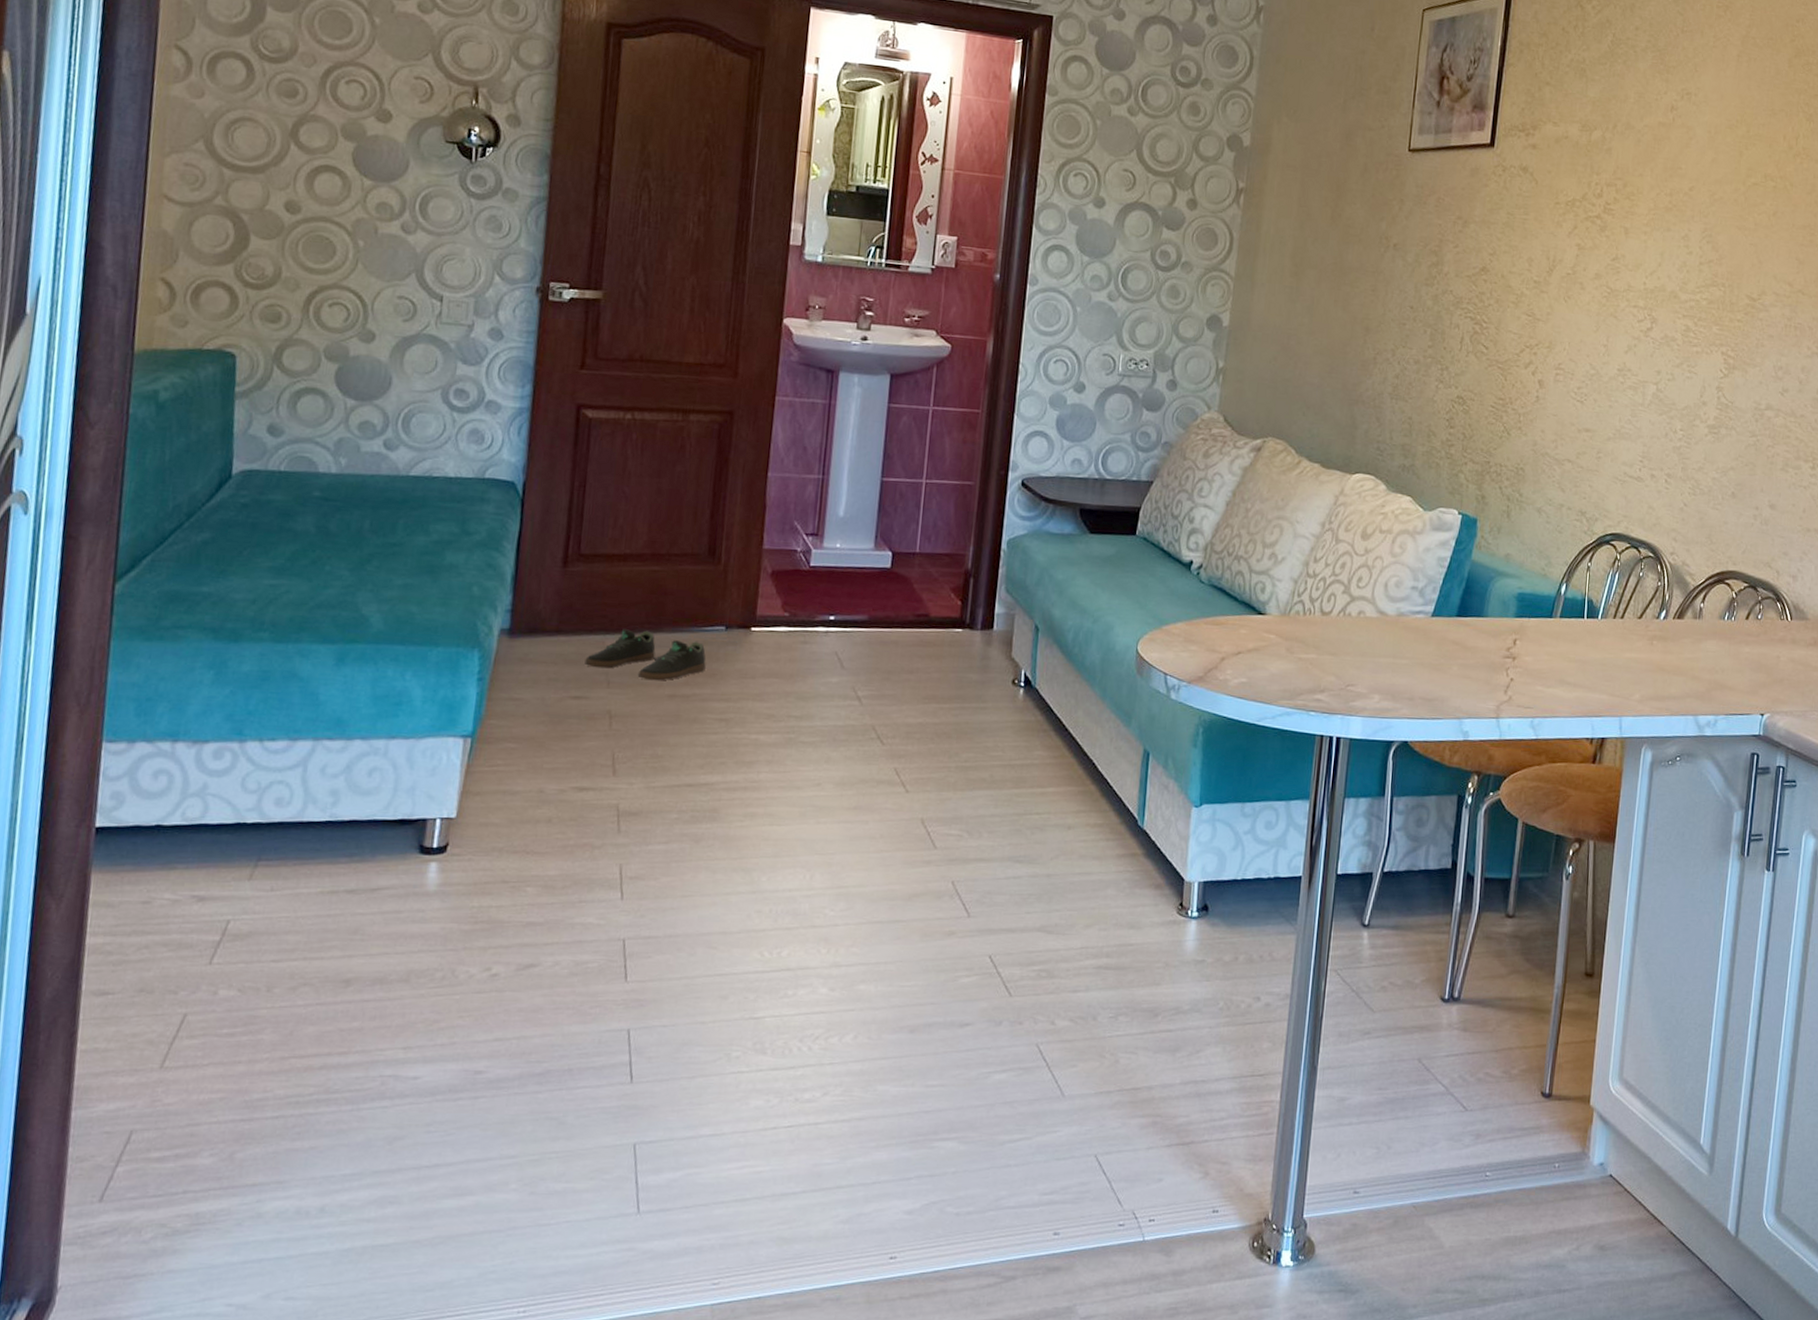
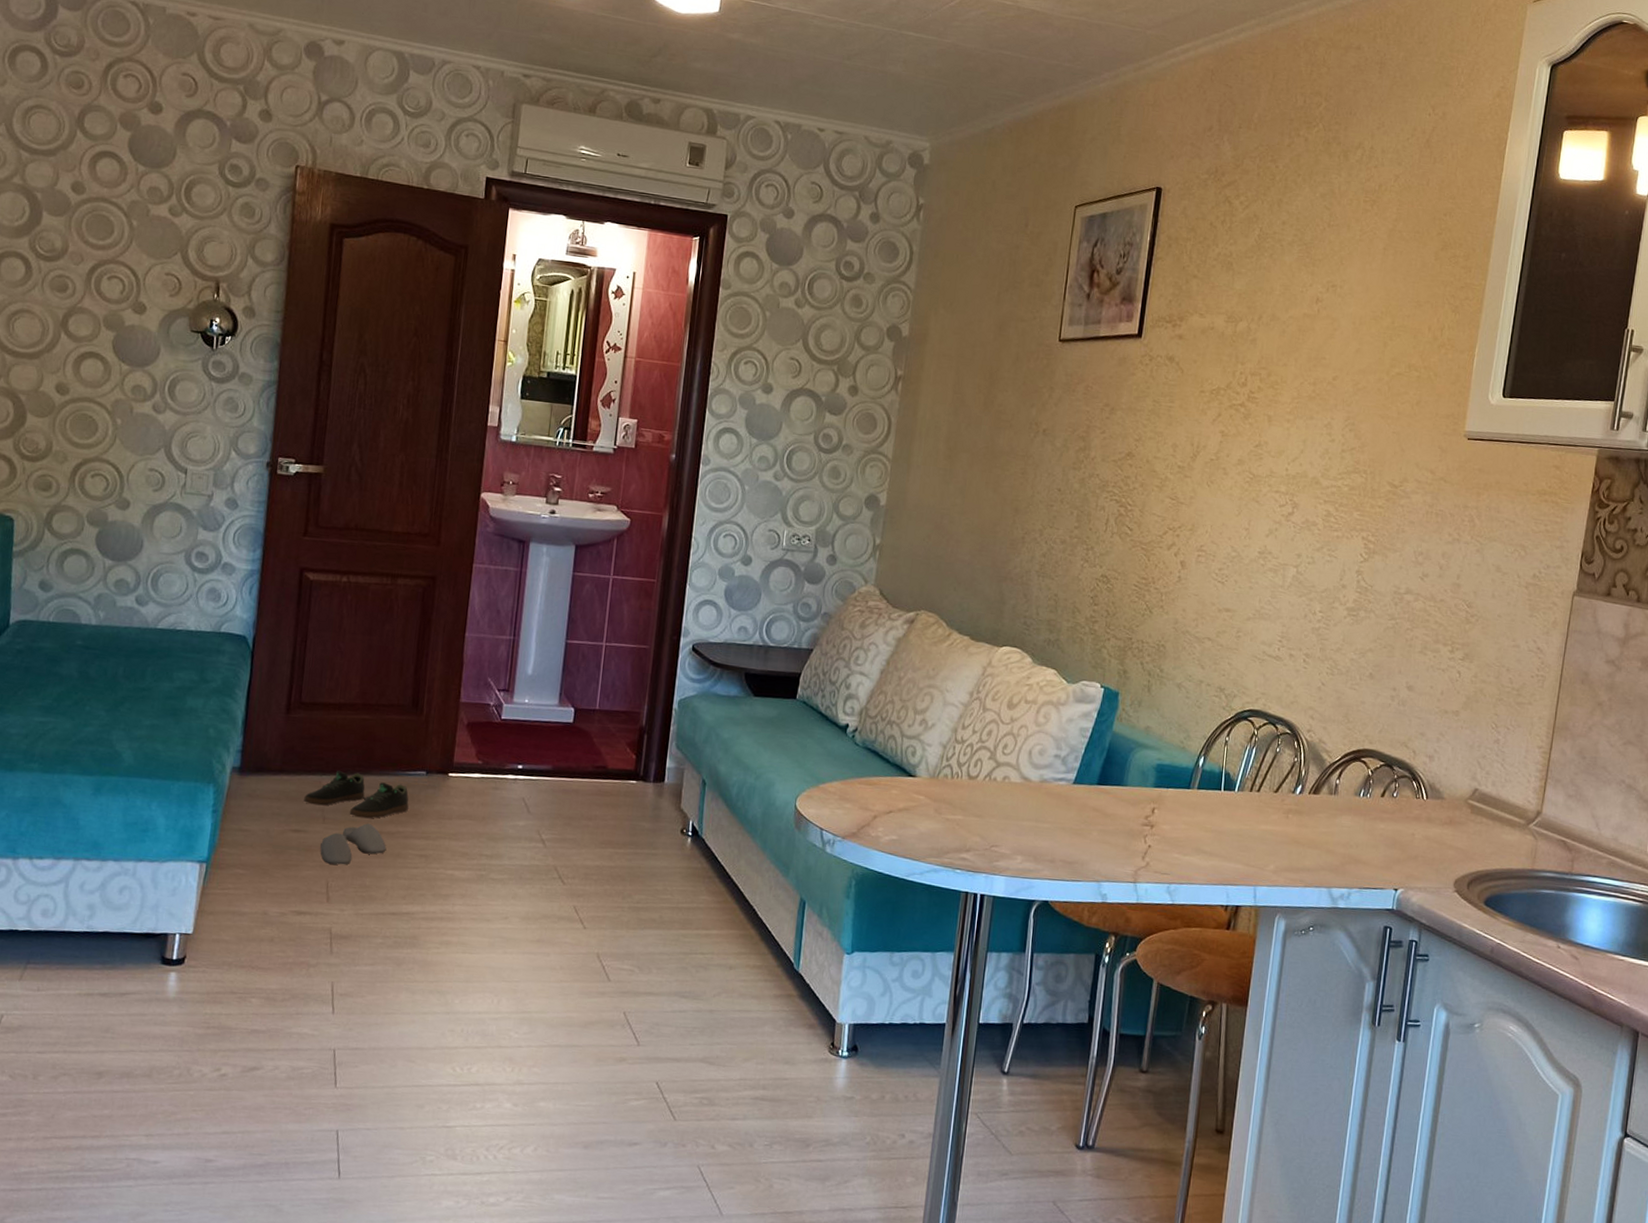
slippers: none [604,686,681,734] -> present [320,823,387,865]

